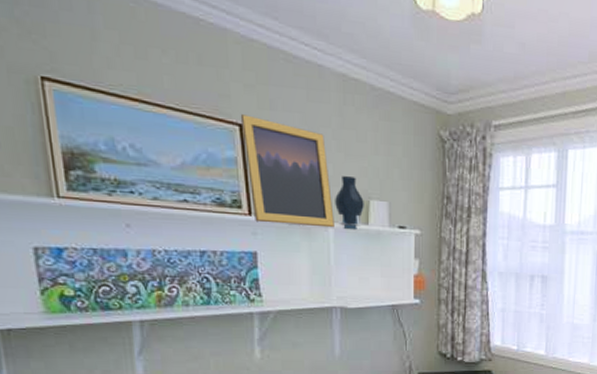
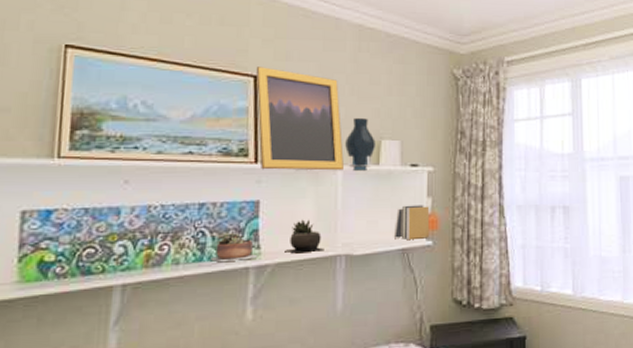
succulent plant: none [217,279,261,307] -> present [210,232,259,263]
succulent plant: none [284,272,321,303] -> present [285,219,324,254]
books: none [383,265,417,298] -> present [393,205,430,241]

